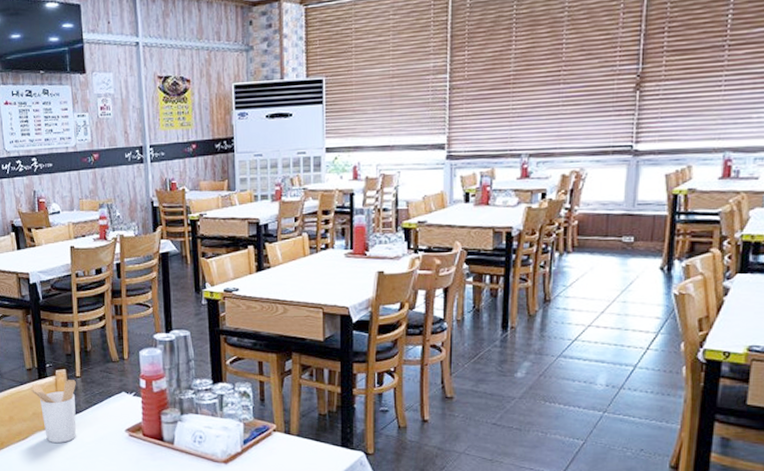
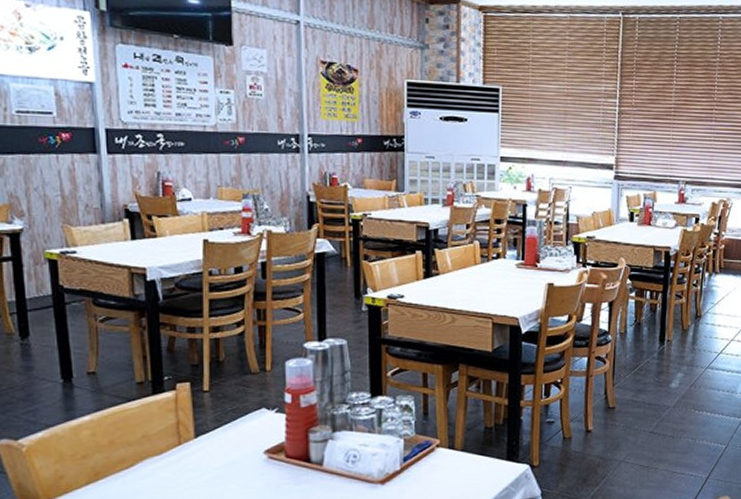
utensil holder: present [28,380,77,443] -> none [138,395,203,470]

